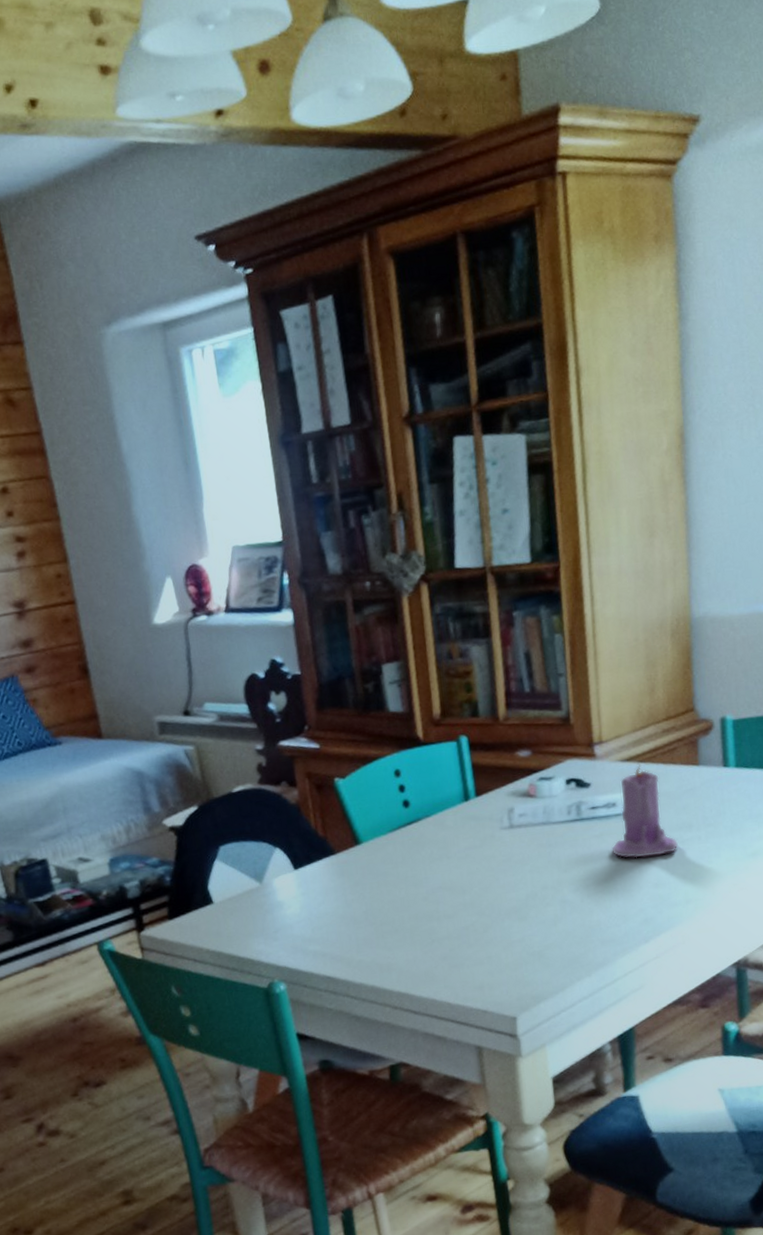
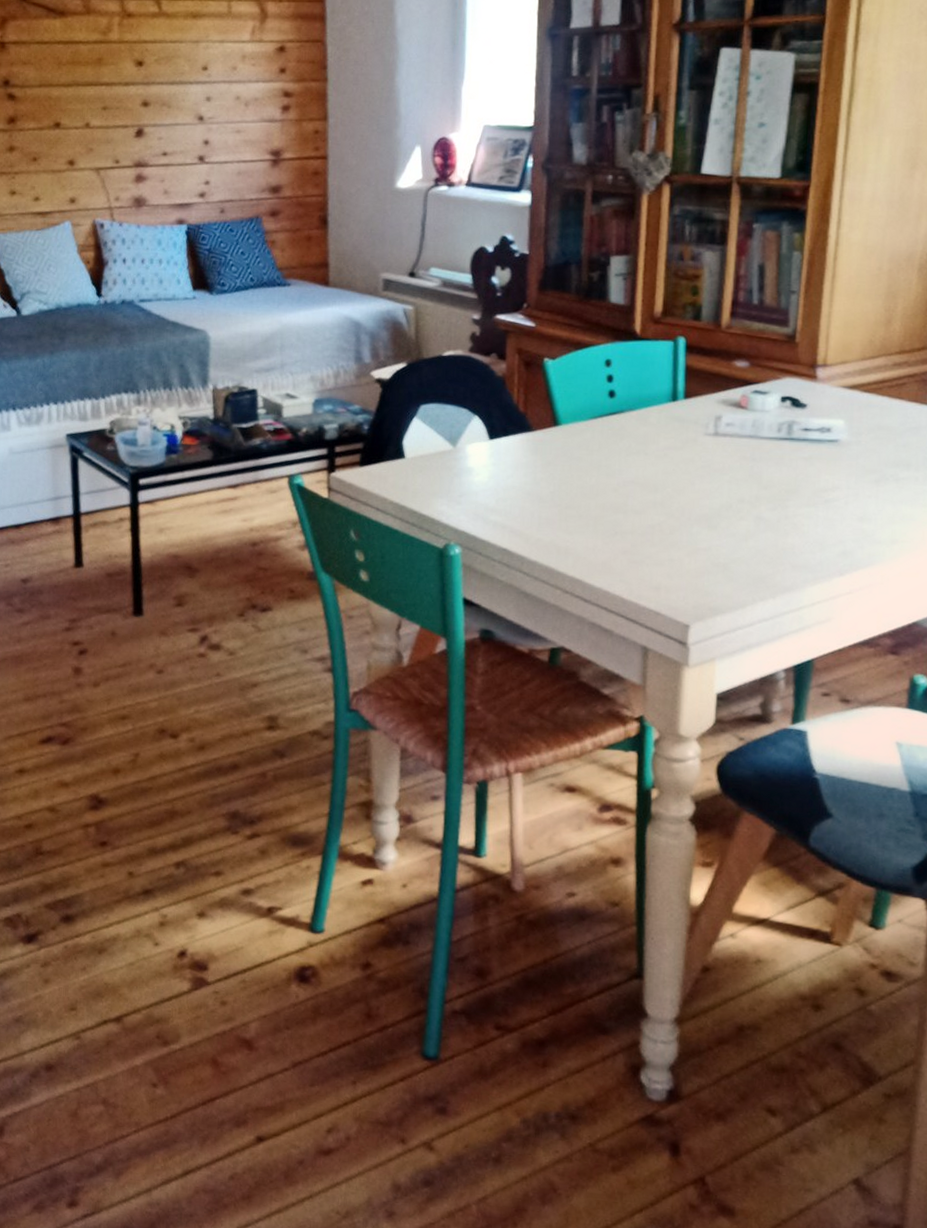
candle: present [611,763,679,859] -> none [819,392,893,490]

